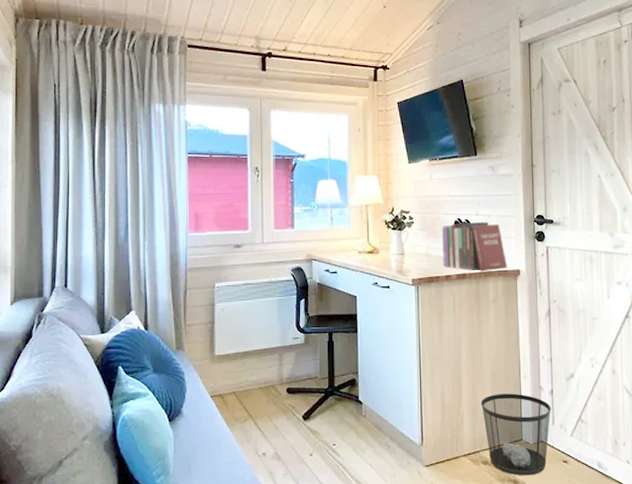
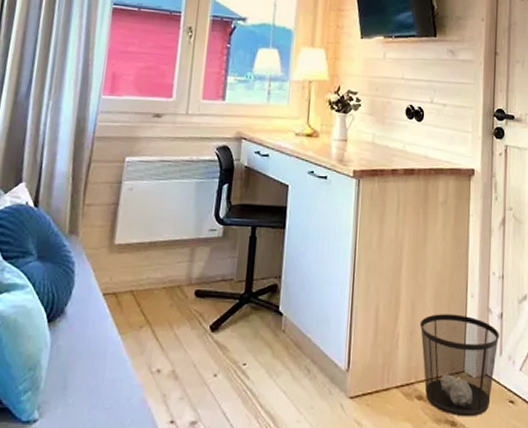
books: present [442,221,508,272] -> none [389,110,461,169]

